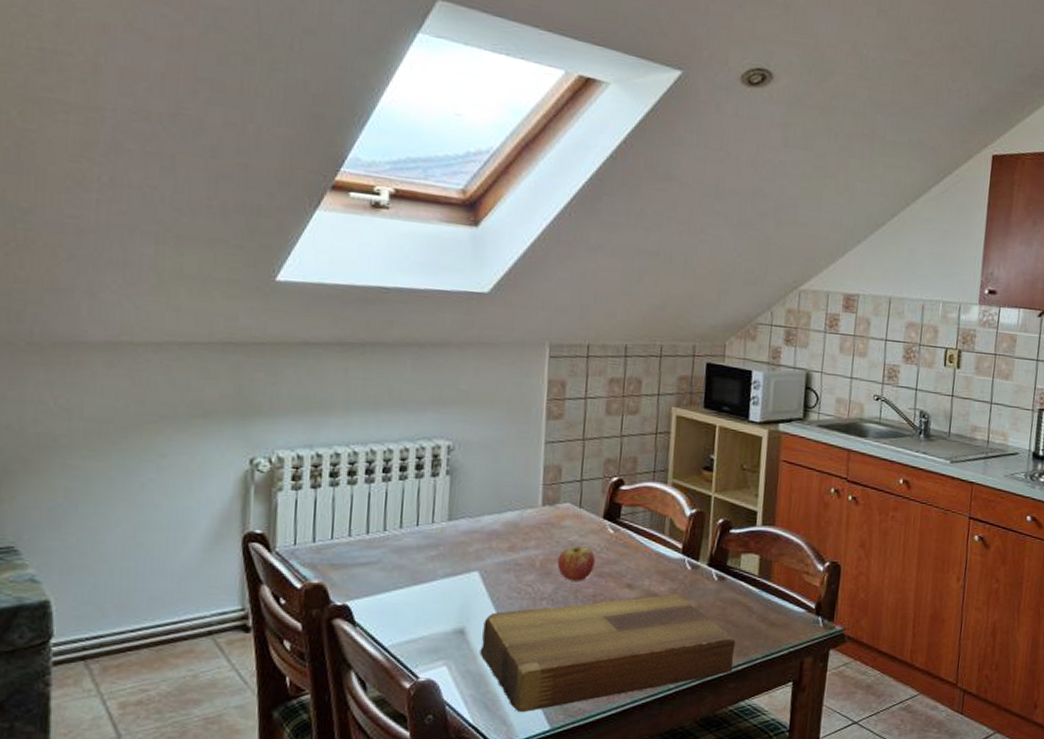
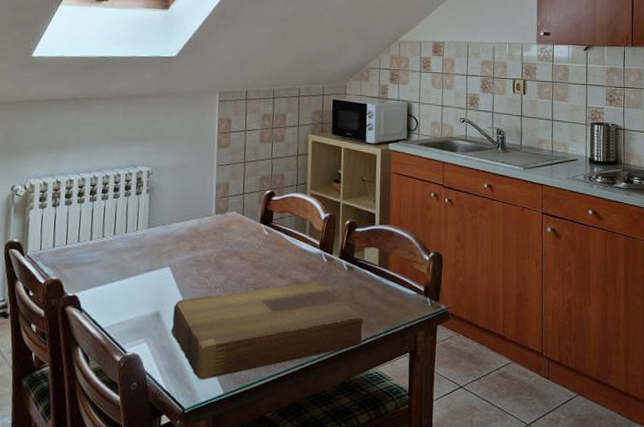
fruit: present [557,546,595,581] -> none [227,245,255,273]

